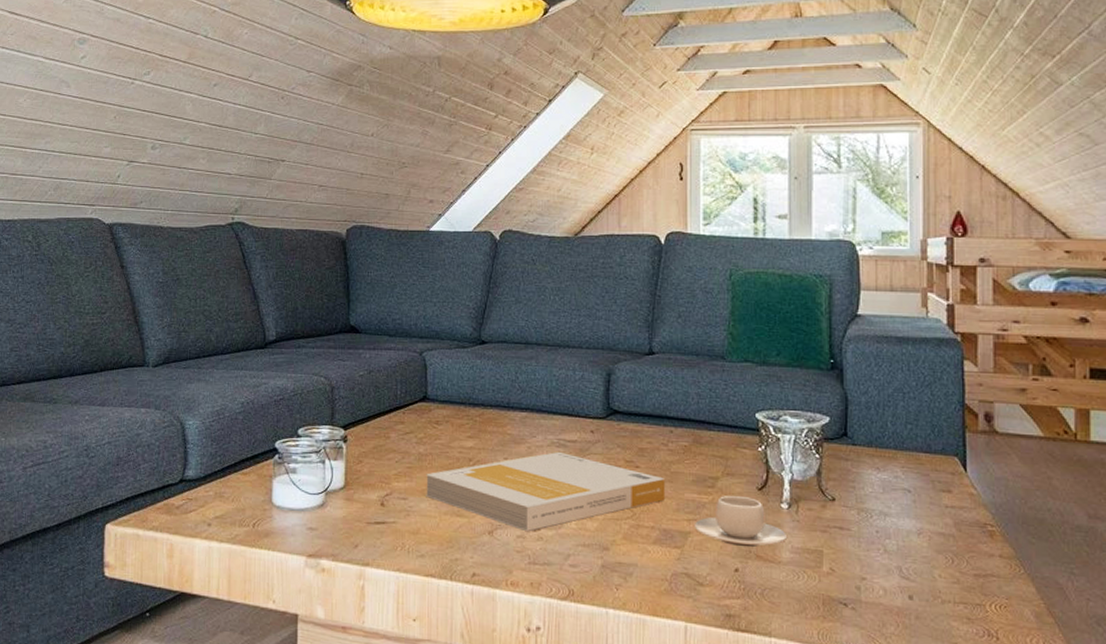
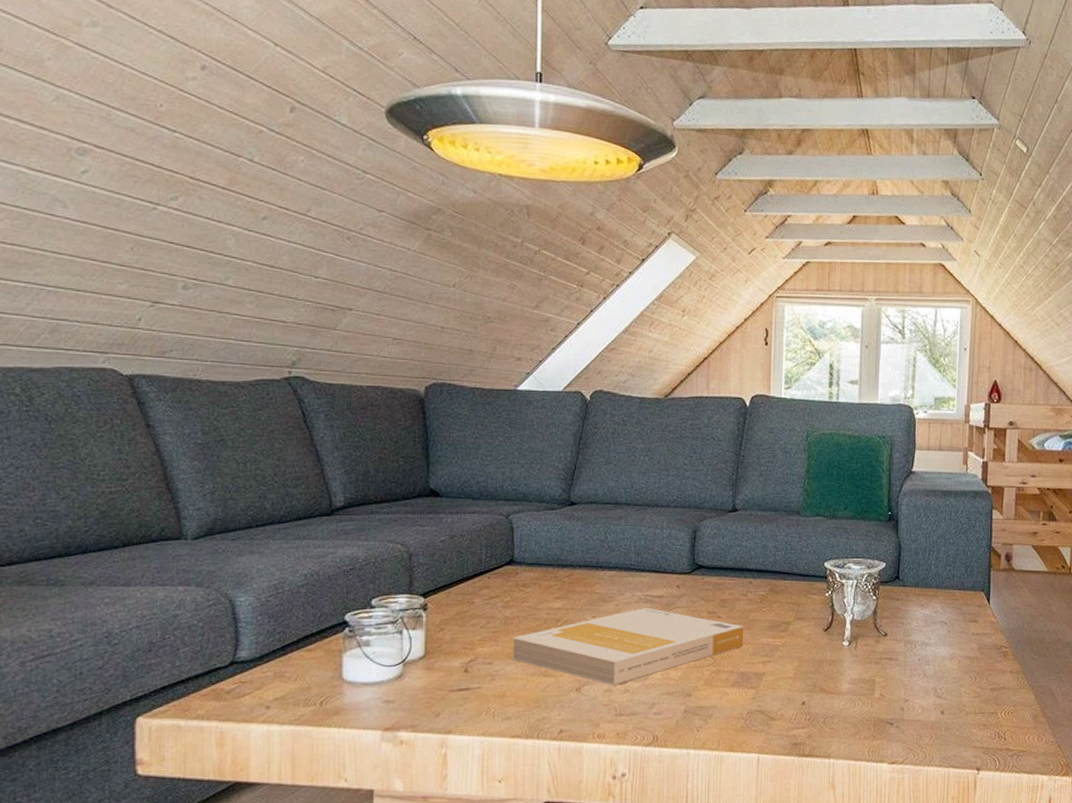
teacup: present [693,495,788,547] -> none [768,637,848,681]

